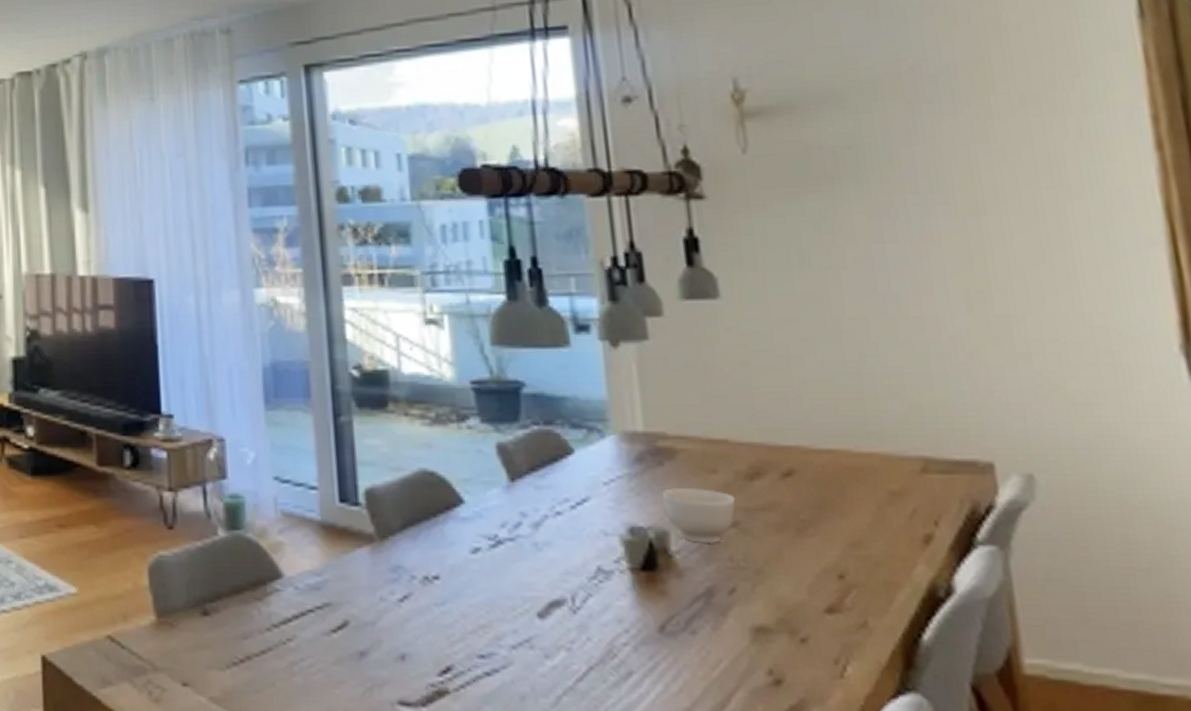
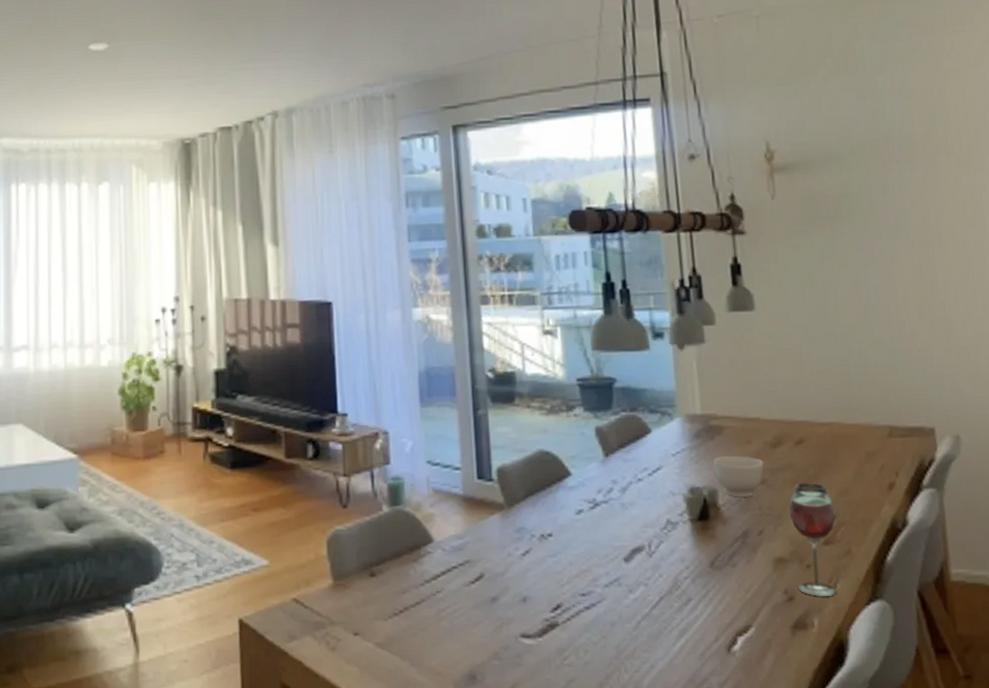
wineglass: none [774,528,846,682] -> present [789,482,836,596]

